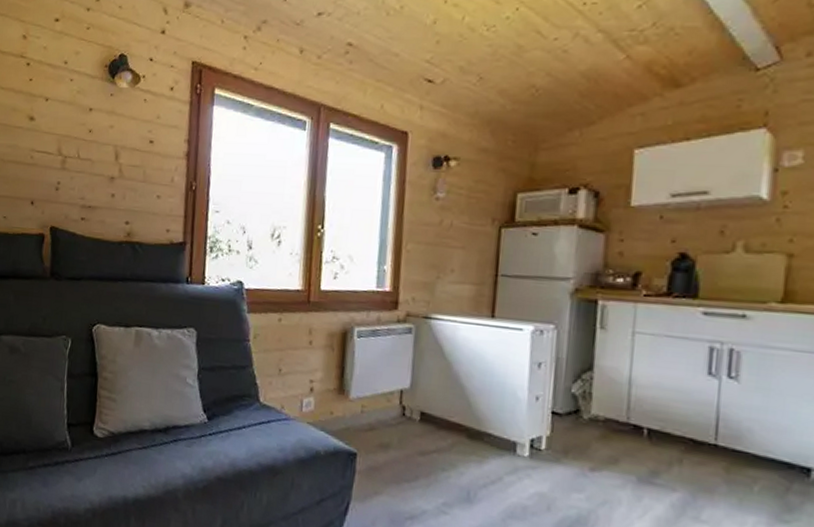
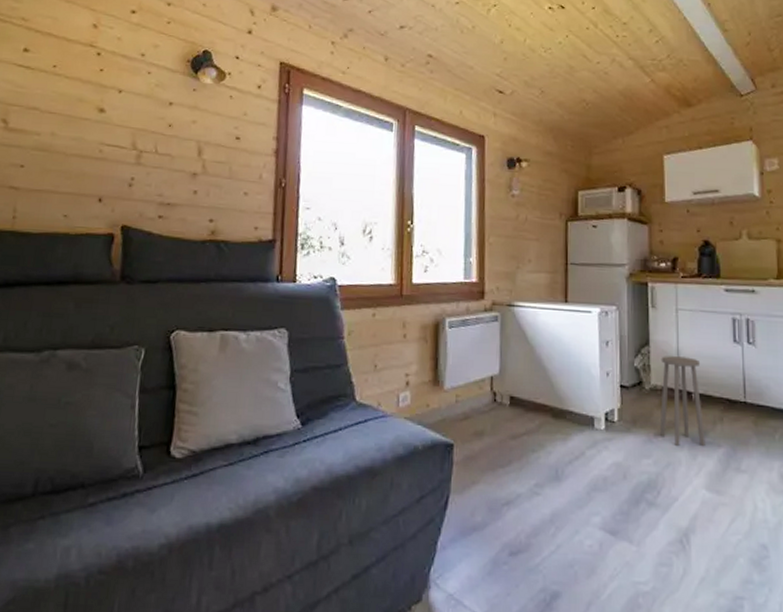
stool: none [597,384,659,488] -> present [660,356,705,446]

